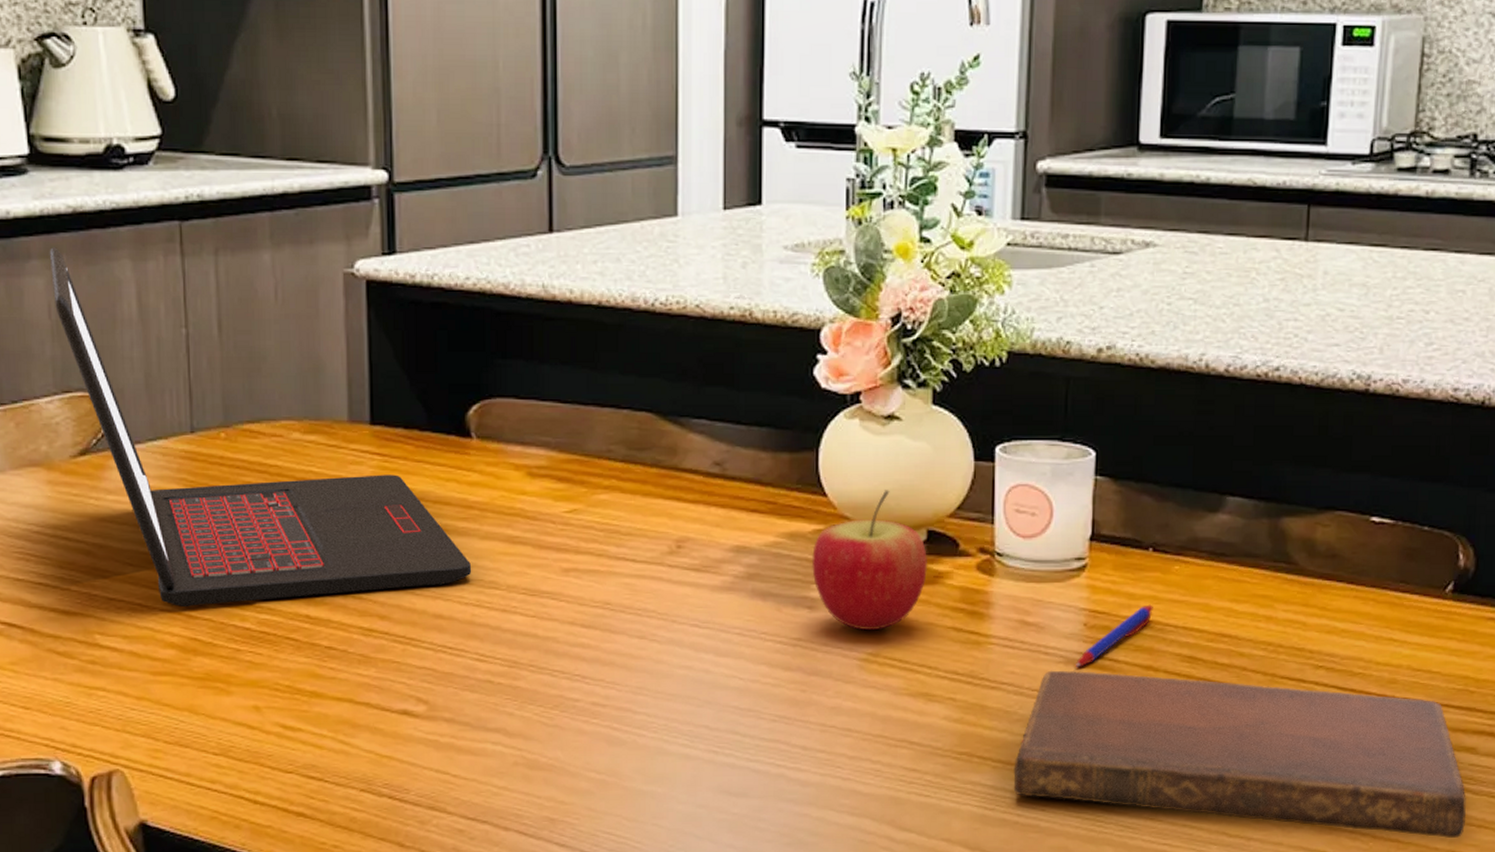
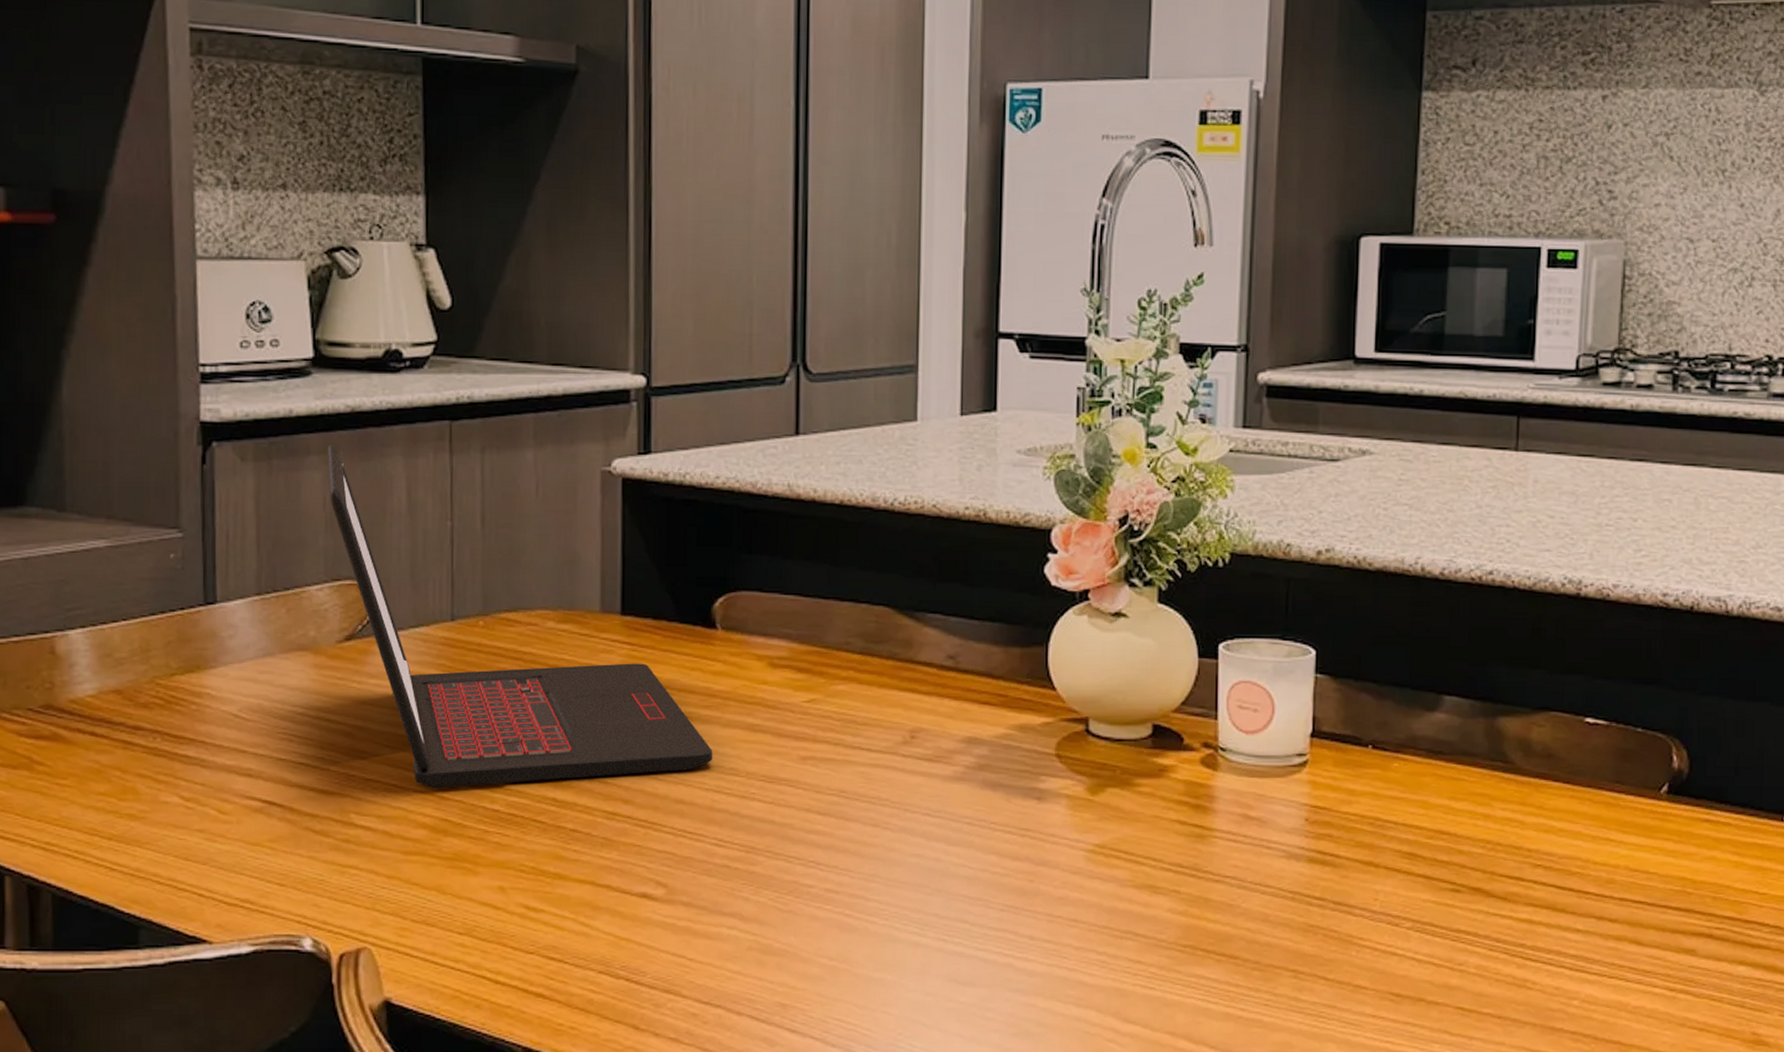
apple: present [812,490,927,631] -> none [1041,685,1153,822]
notebook: present [1013,670,1467,838] -> none [1237,864,1688,1041]
pen: present [1076,604,1153,667] -> none [1298,801,1373,862]

